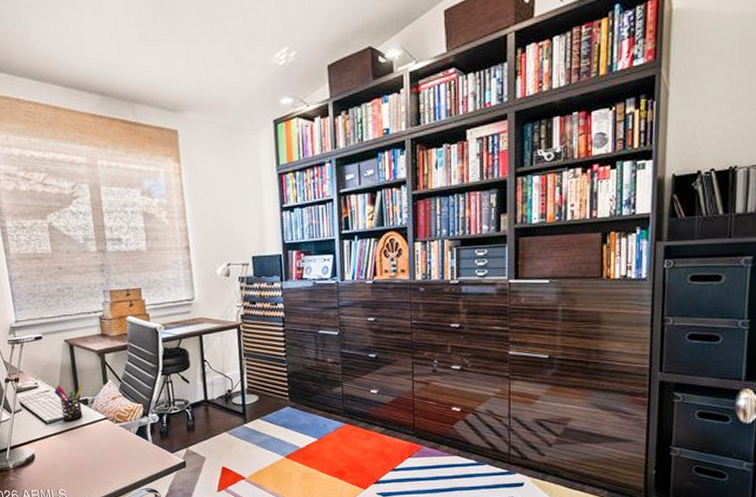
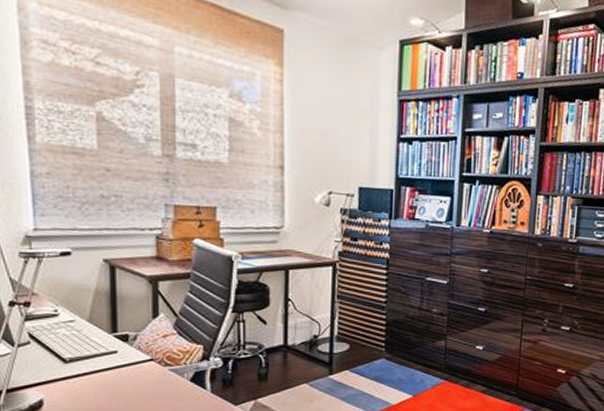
pen holder: present [54,384,84,422] -> none [82,315,124,361]

